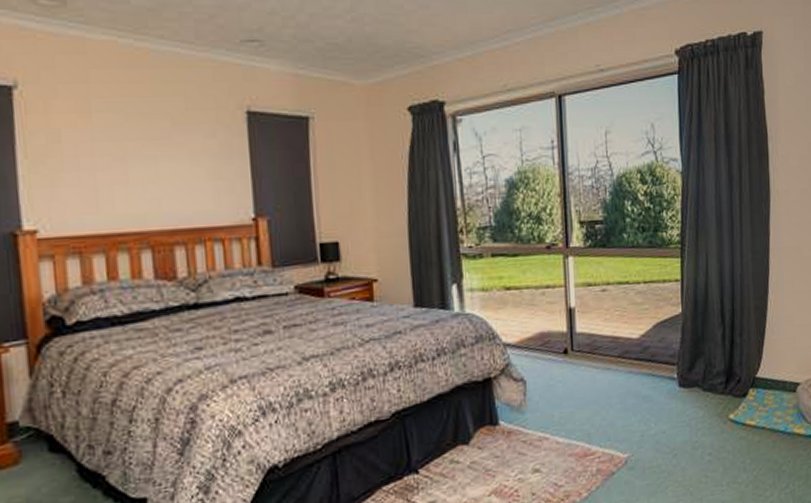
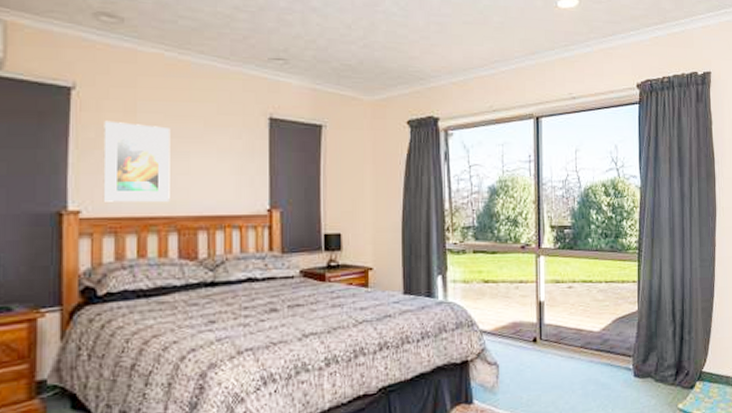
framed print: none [54,123,139,219] -> present [103,120,171,202]

